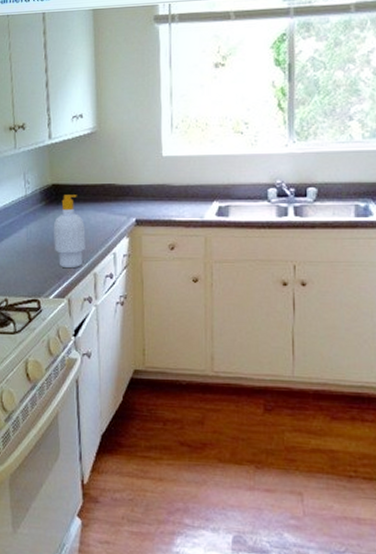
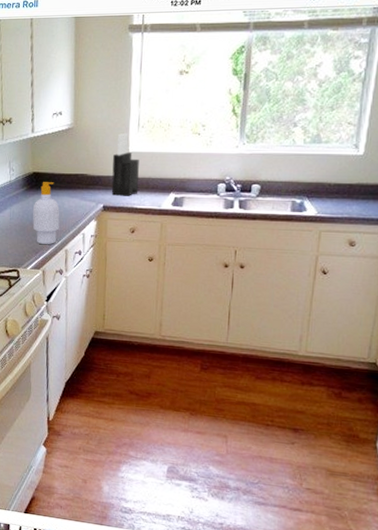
knife block: none [143,134,176,207] -> present [111,132,139,196]

